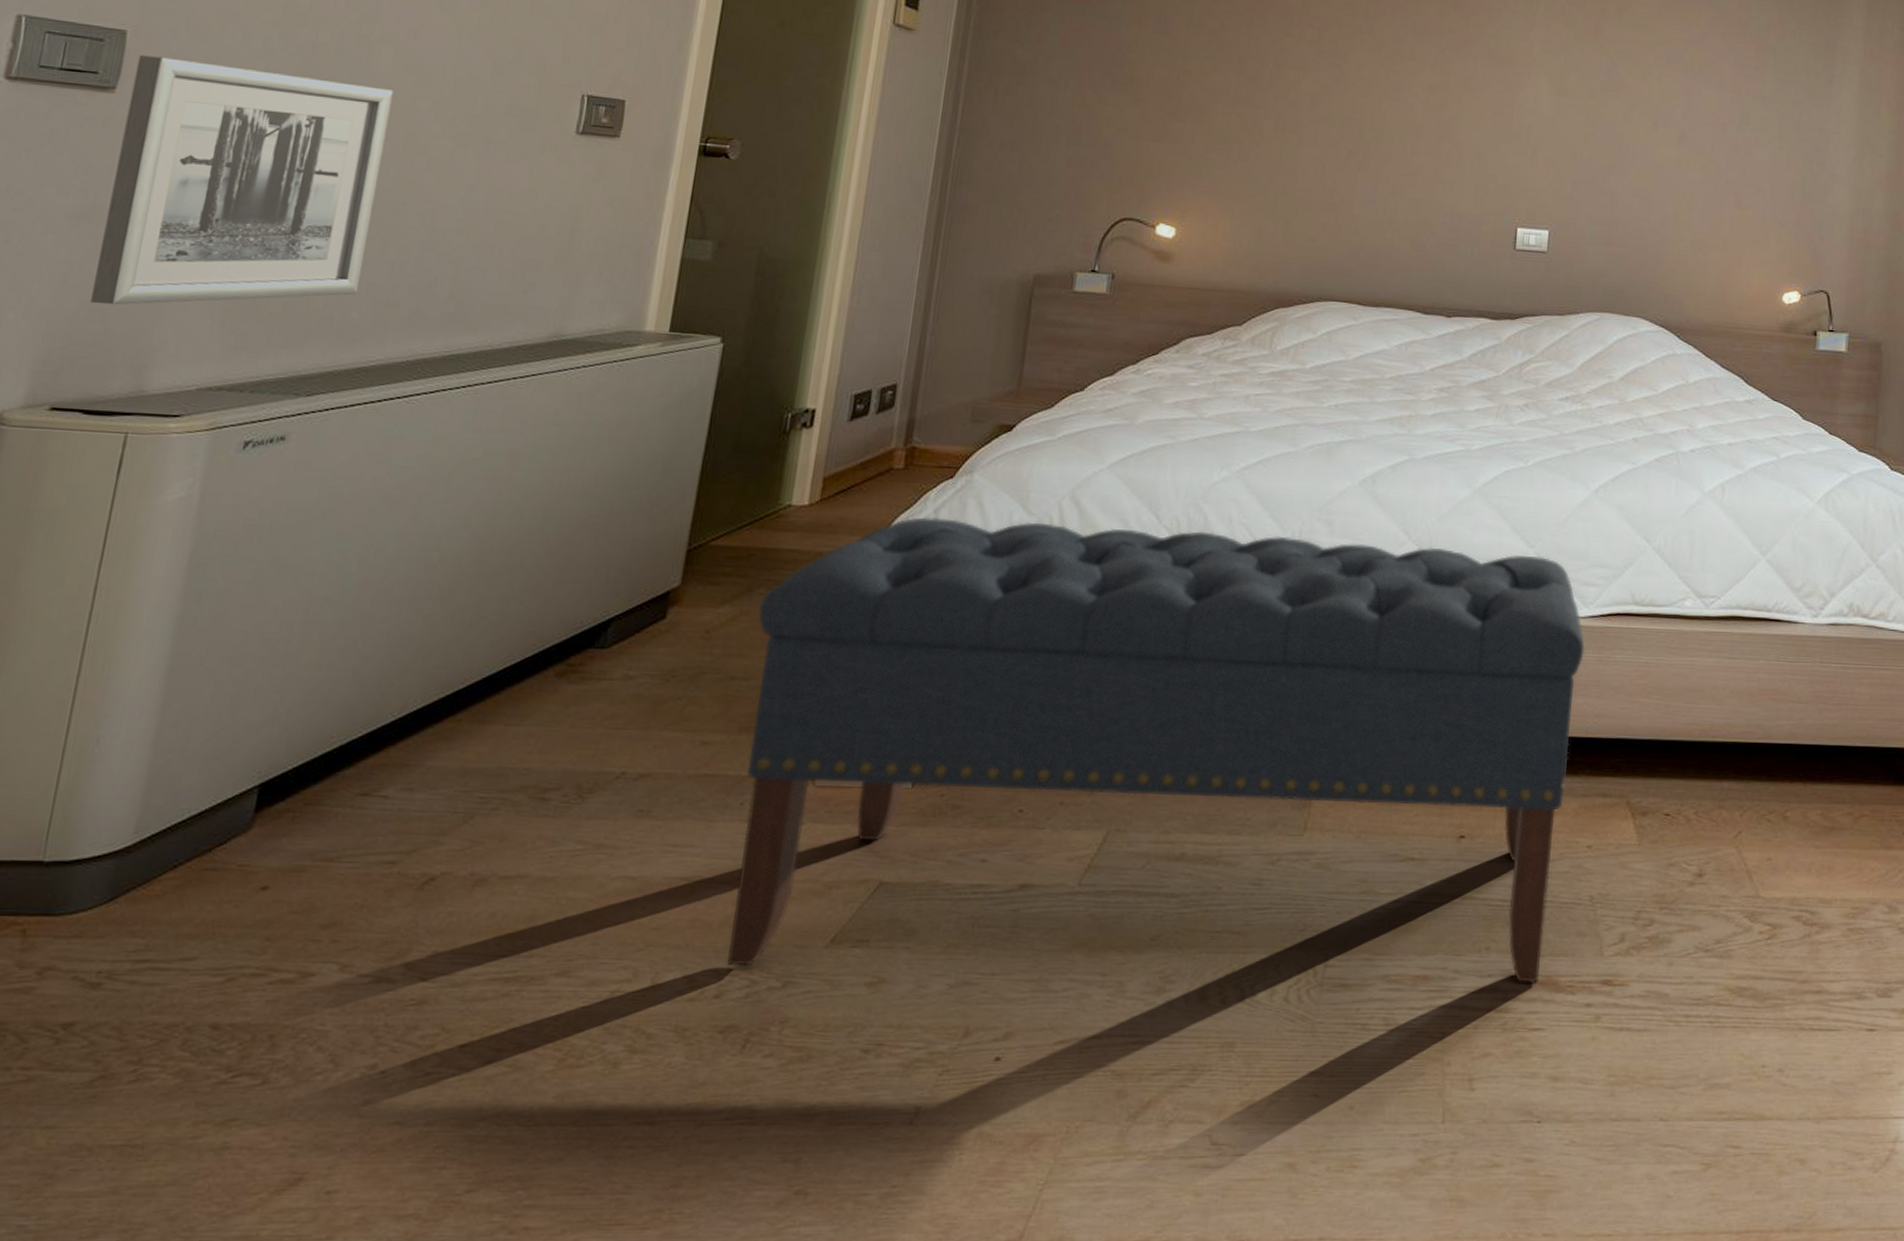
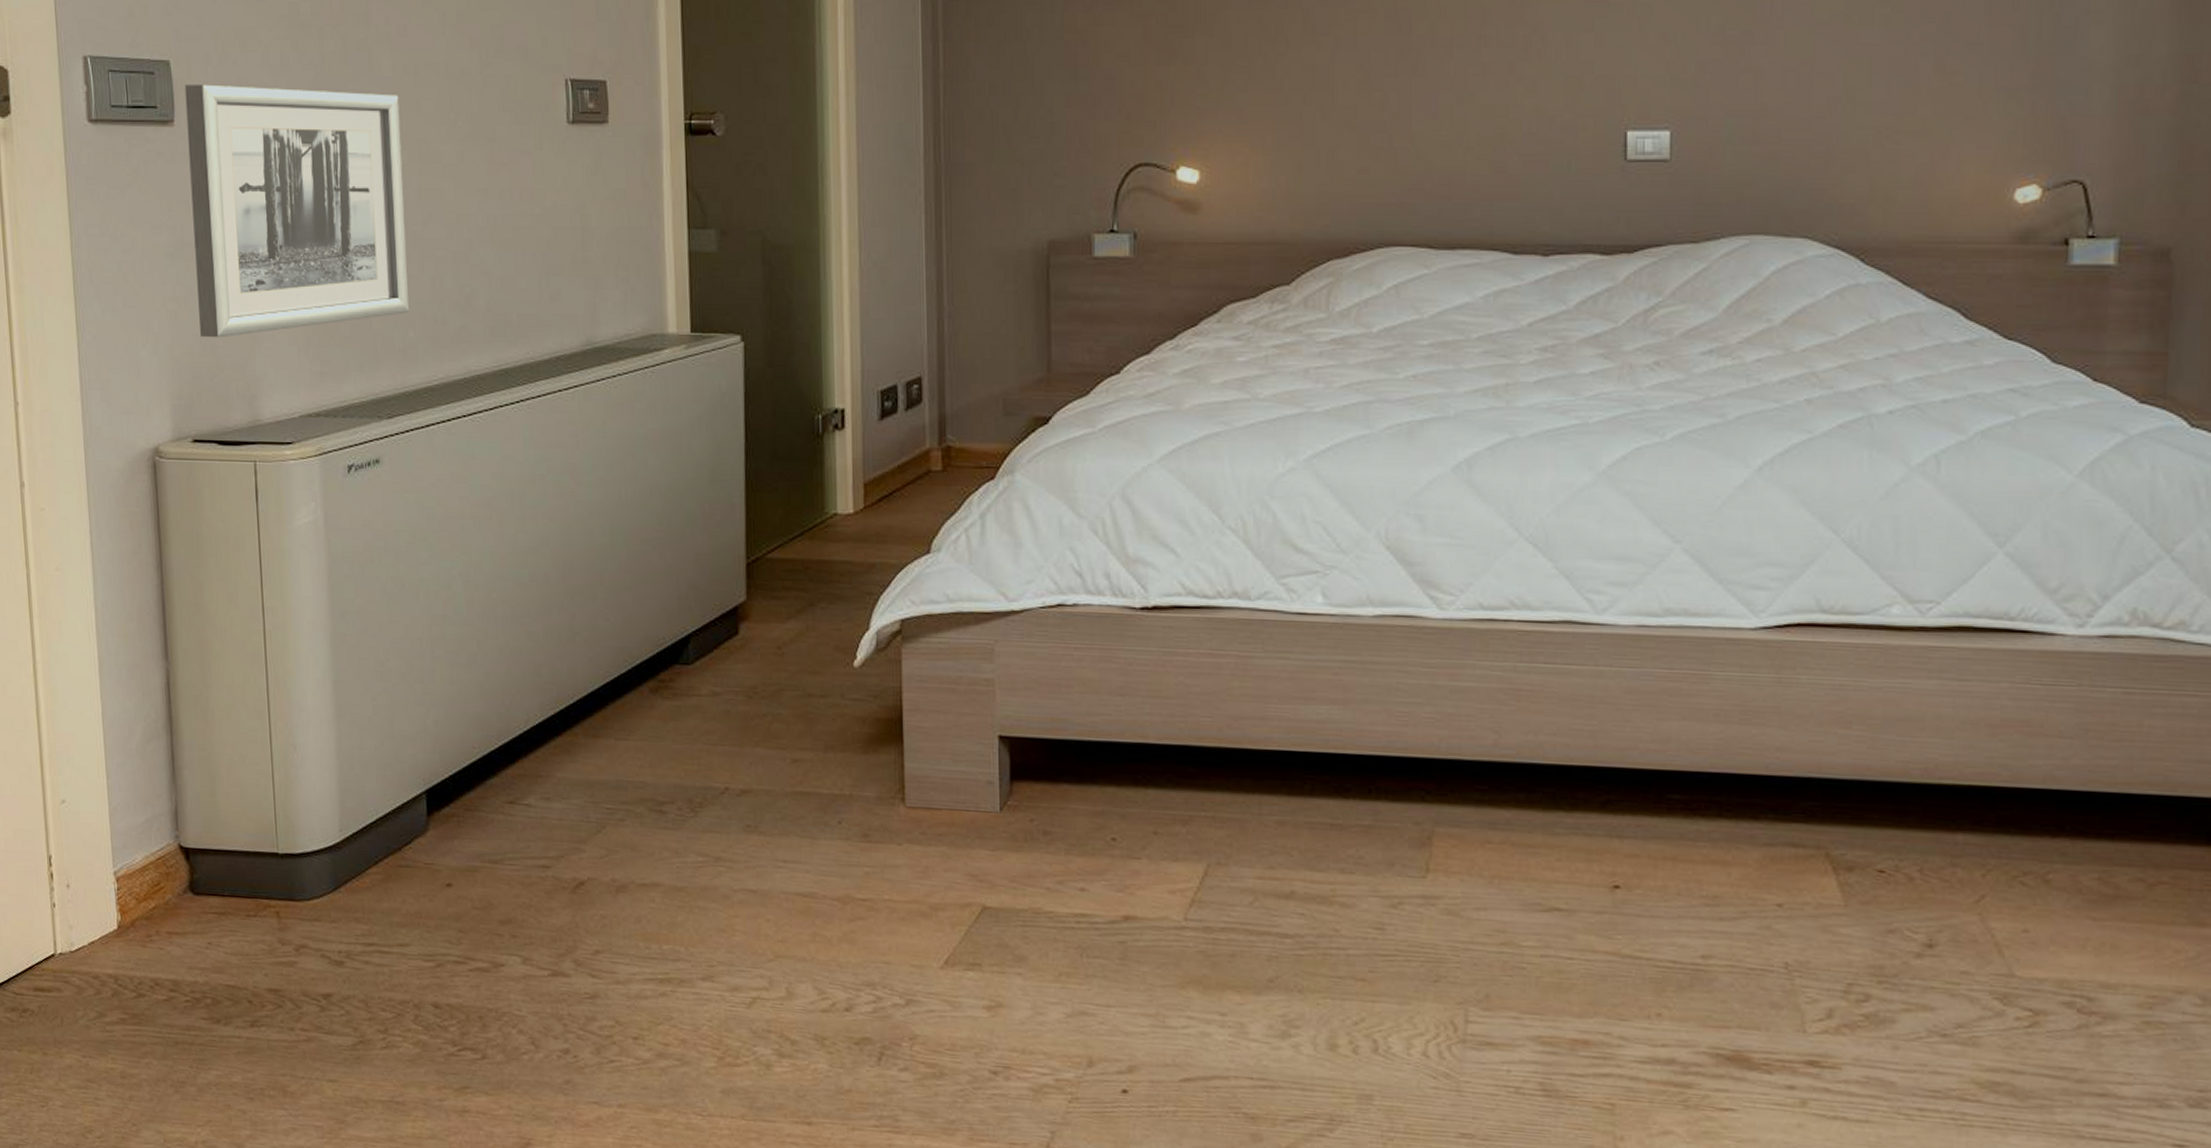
bench: present [726,517,1585,983] -> none [822,523,1757,1058]

